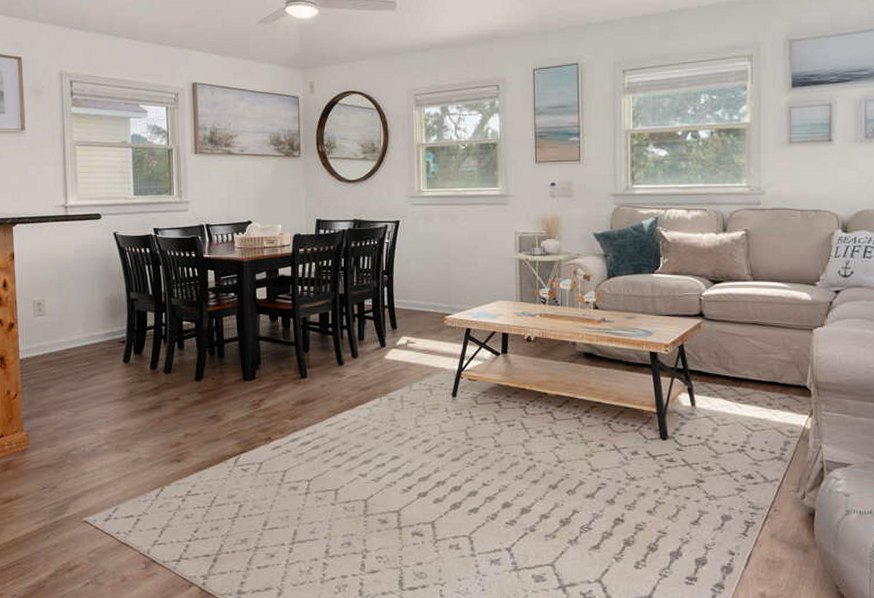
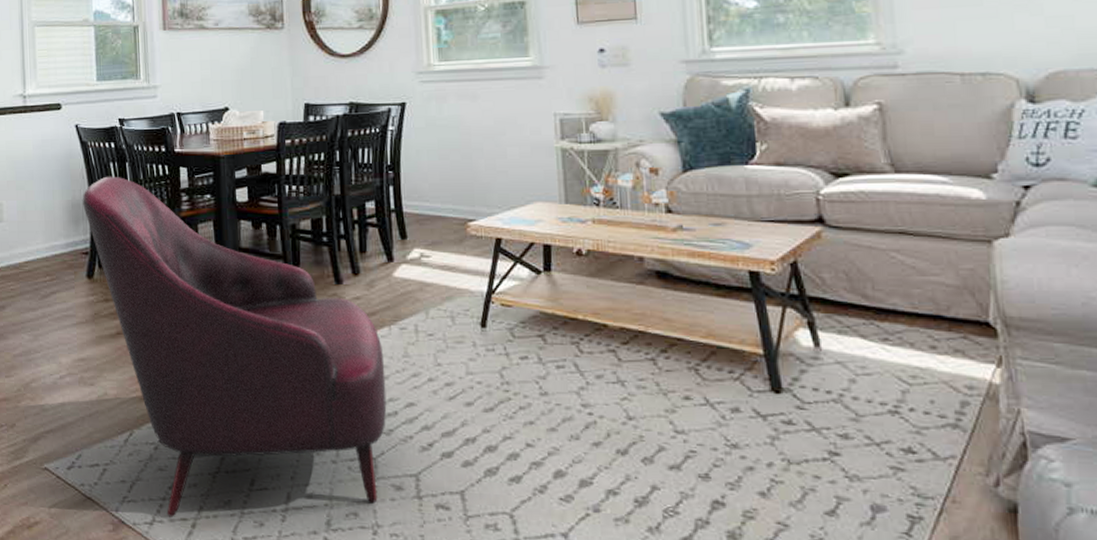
armchair: none [120,277,377,556] -> present [83,176,387,518]

